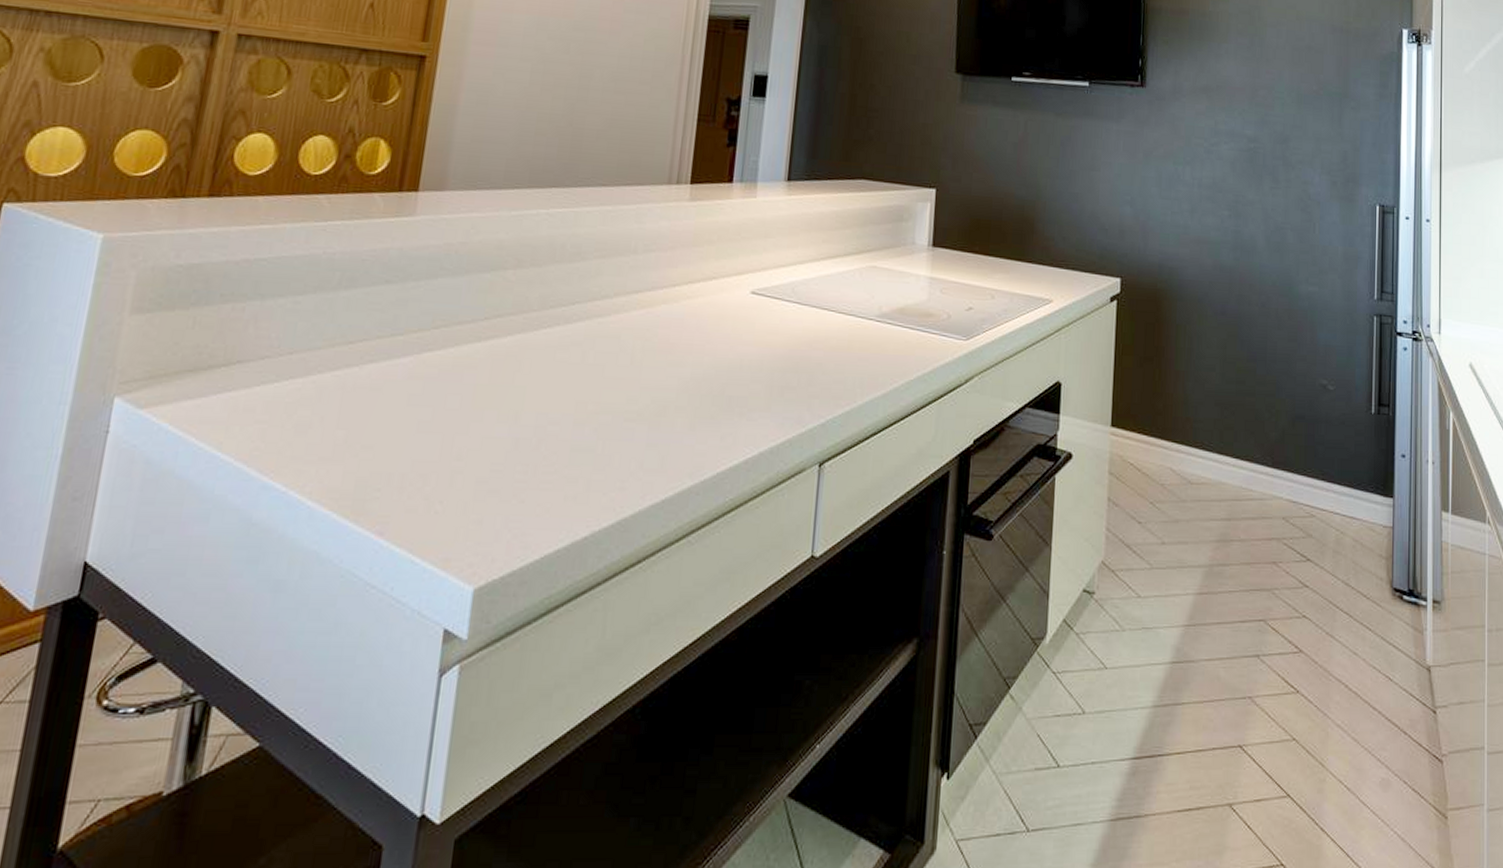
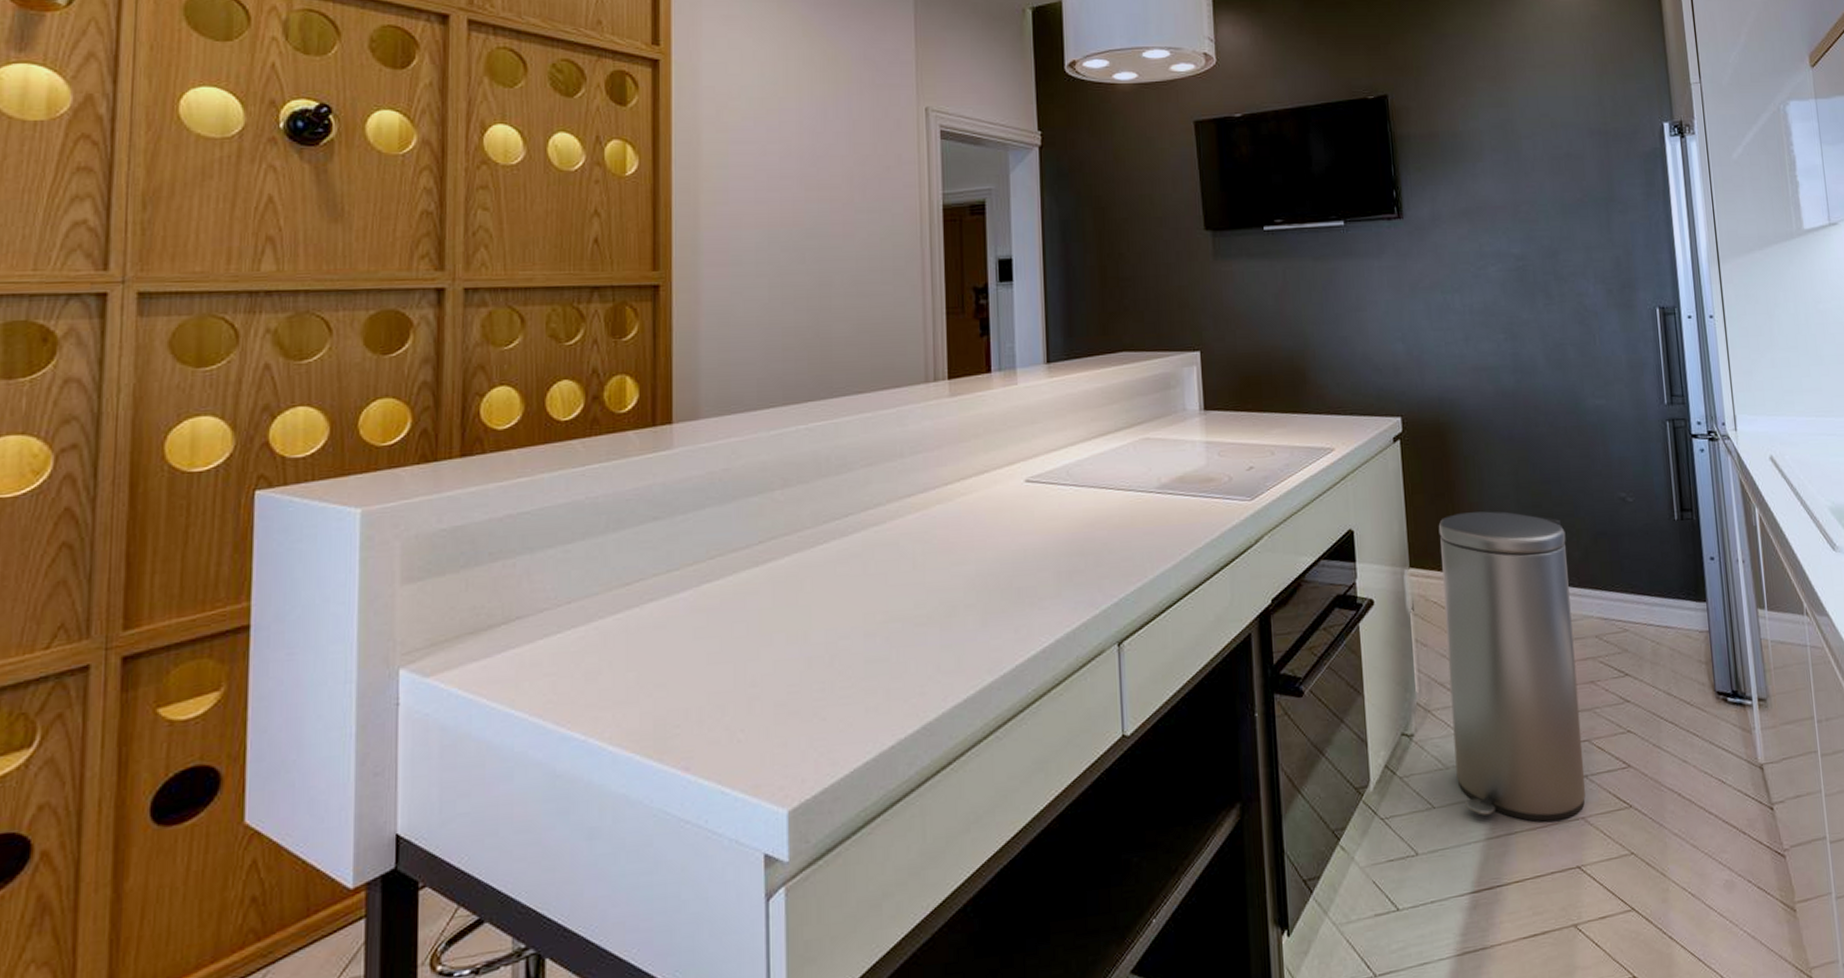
pedal bin: none [1132,379,1265,698] -> present [1438,511,1586,822]

